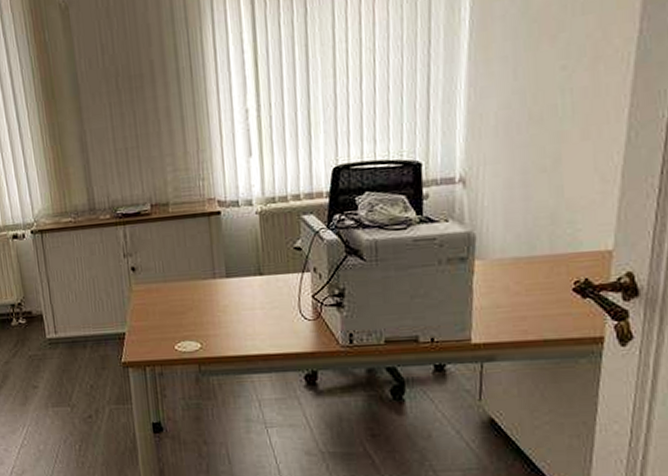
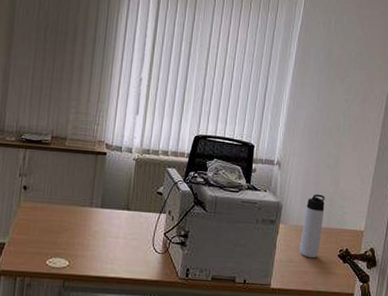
thermos bottle: none [509,210,544,299] -> present [300,194,325,259]

